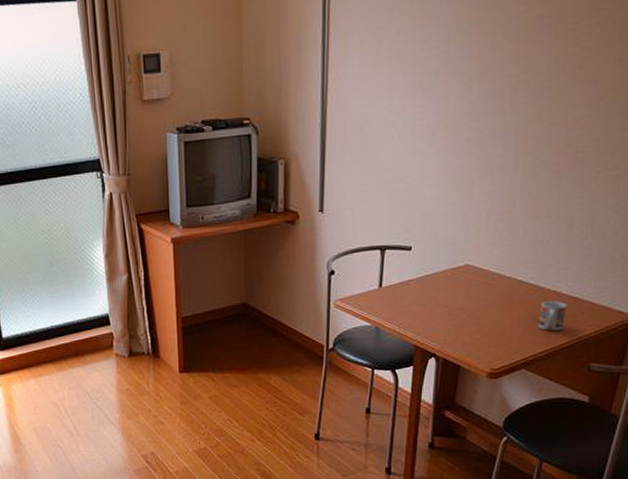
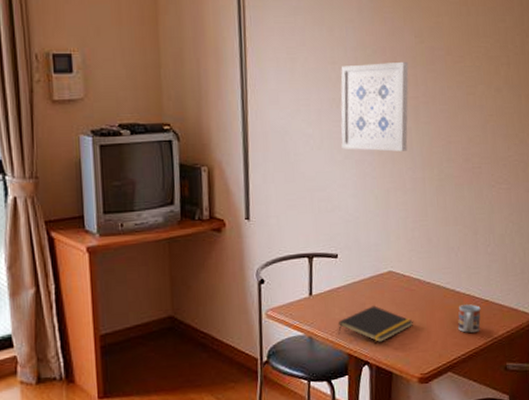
notepad: none [406,299,489,337] -> present [338,305,414,343]
wall art: none [425,34,510,138] -> present [340,61,409,152]

